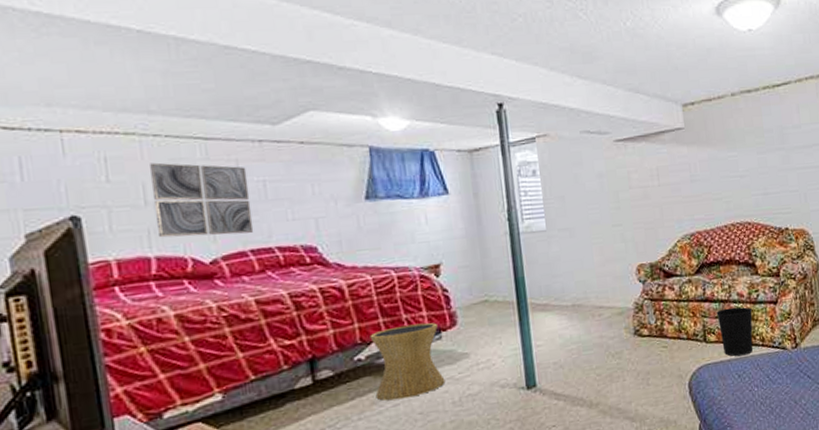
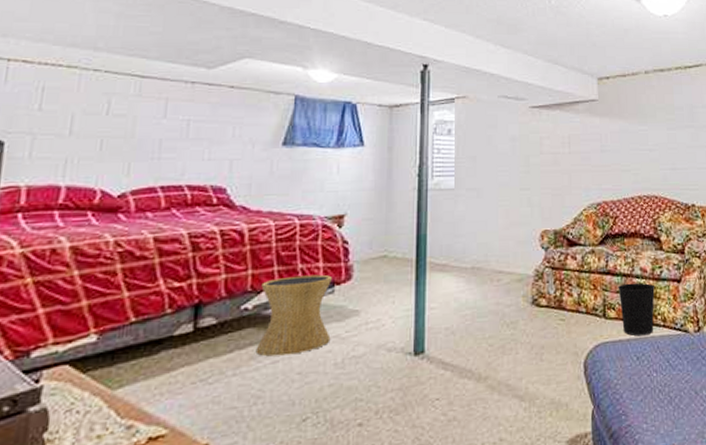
wall art: present [149,162,254,238] -> none [73,95,174,170]

